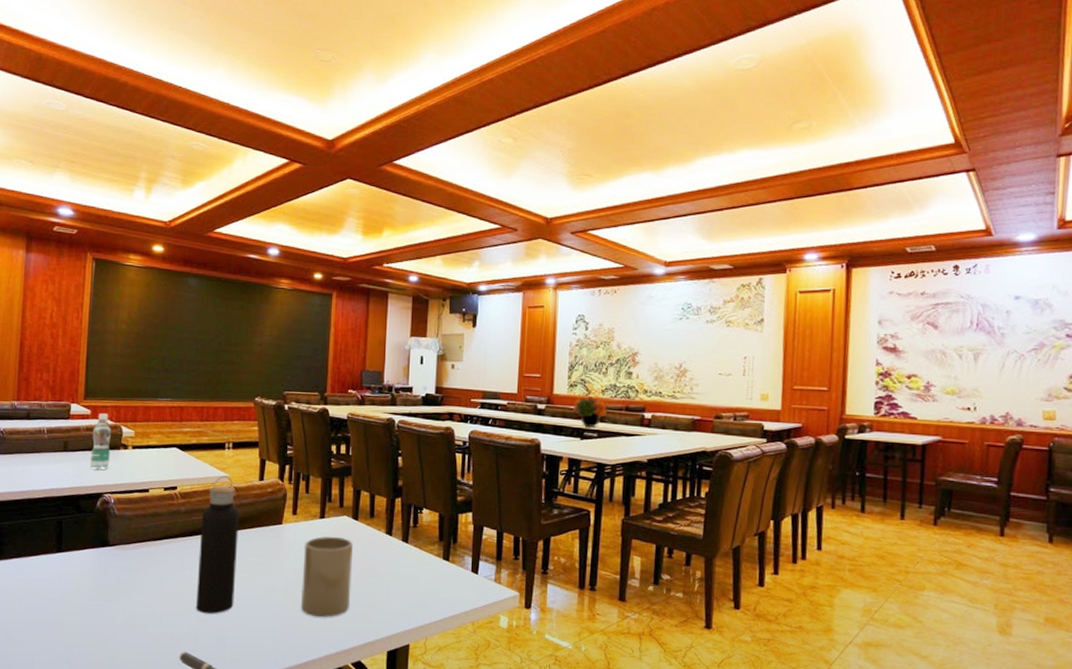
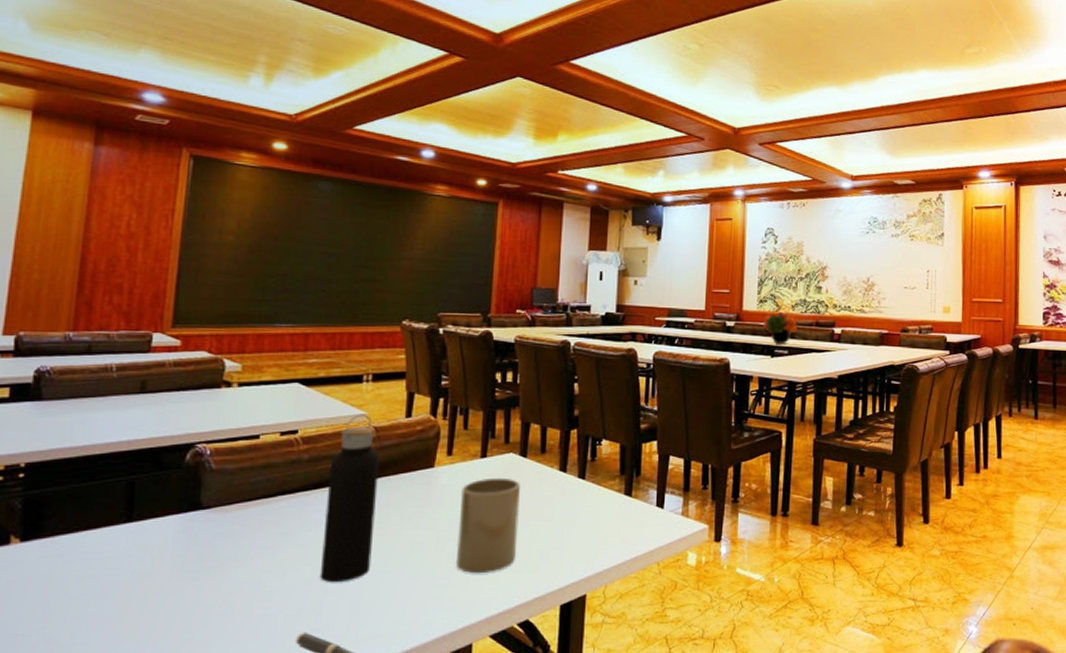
bottle: present [90,413,112,471] -> none [177,344,211,415]

